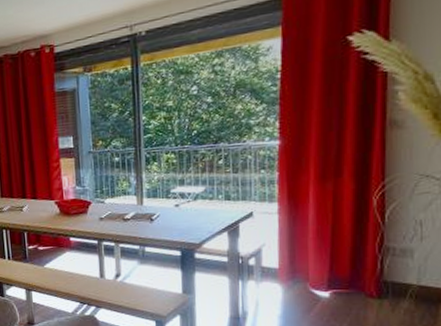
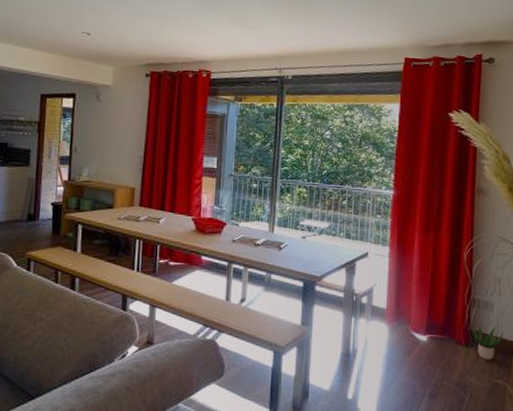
potted plant: none [383,266,427,311] -> present [470,317,503,360]

